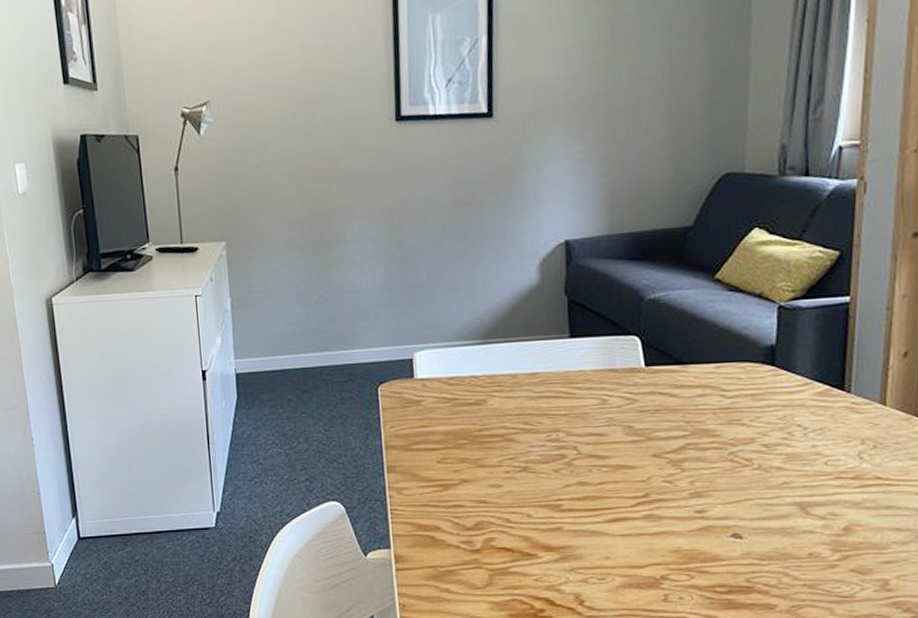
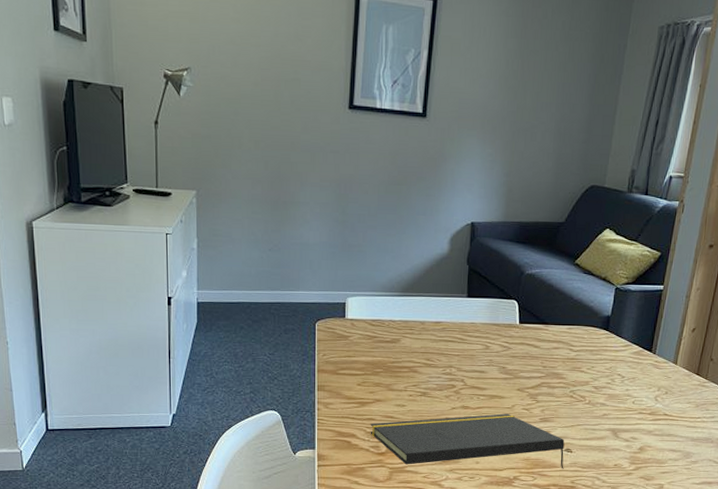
notepad: none [458,489,733,565] -> present [370,414,565,469]

